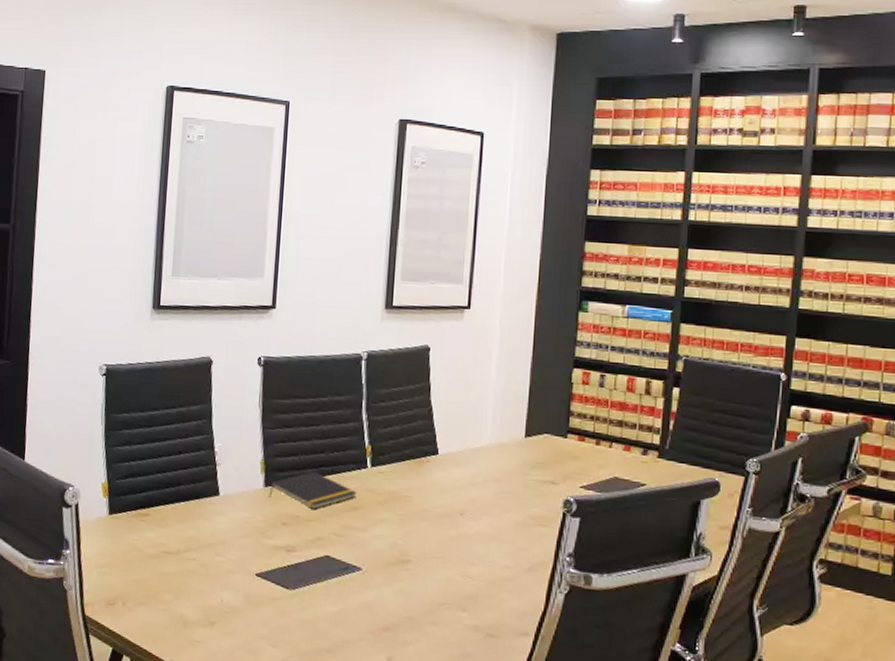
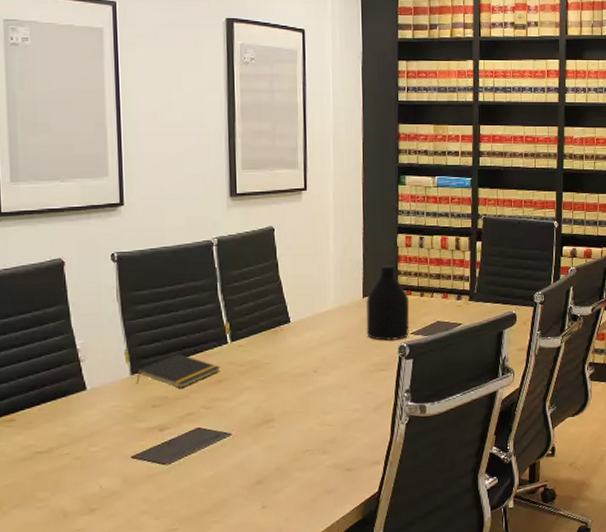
bottle: none [525,402,582,493] -> present [365,265,410,342]

